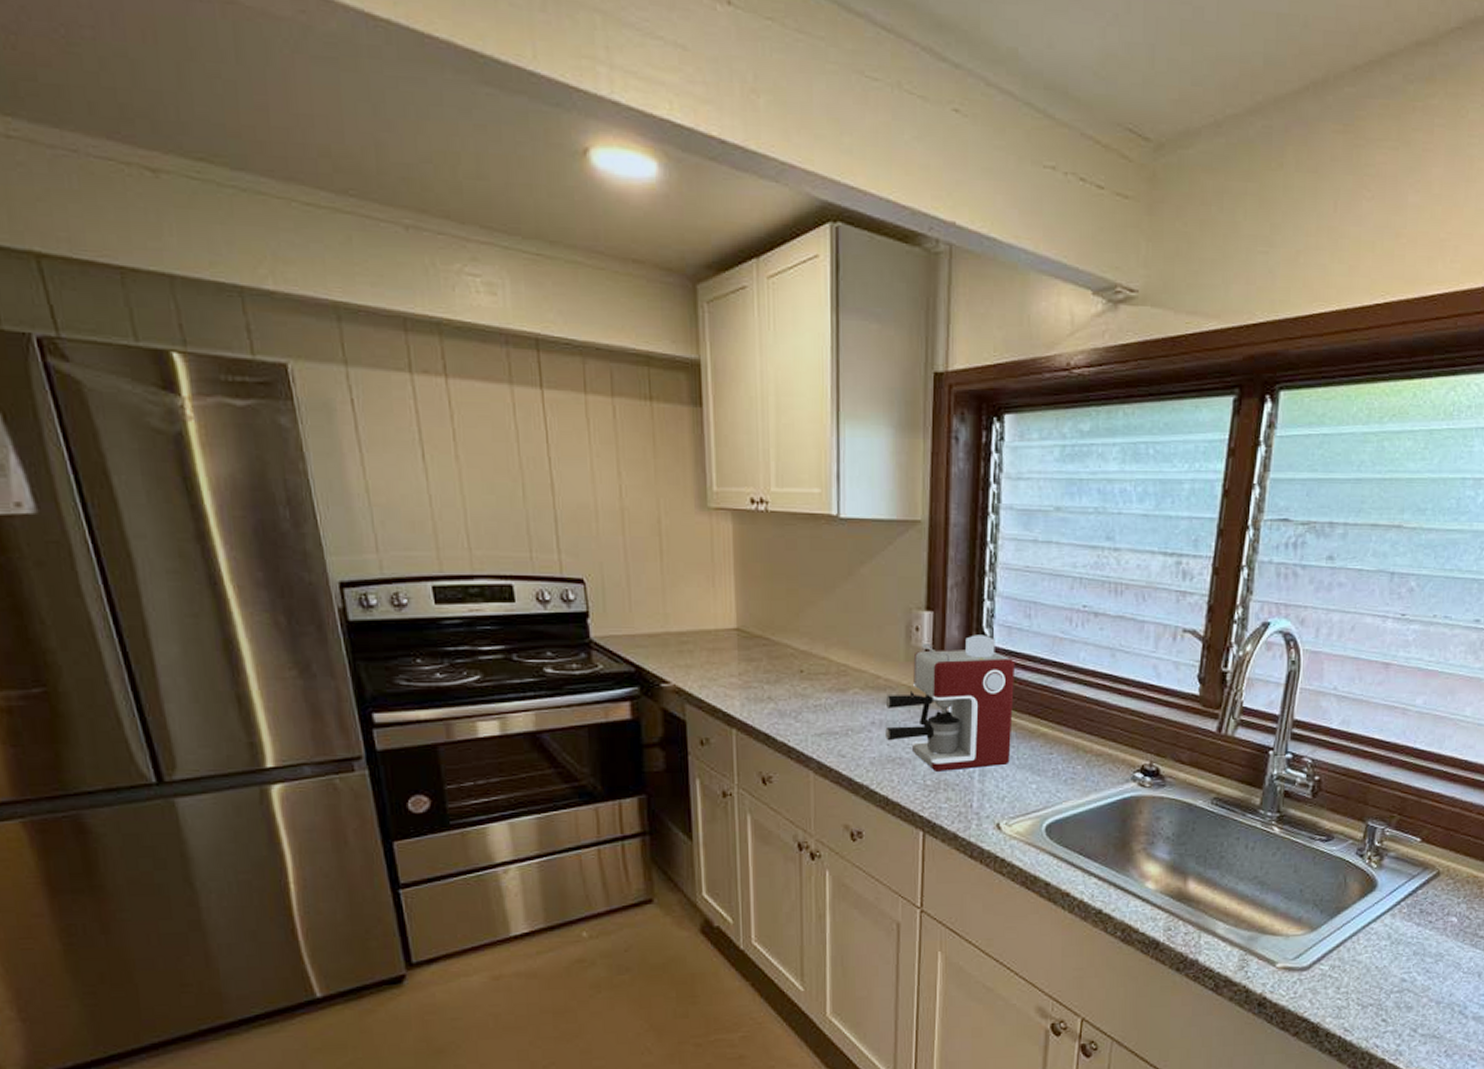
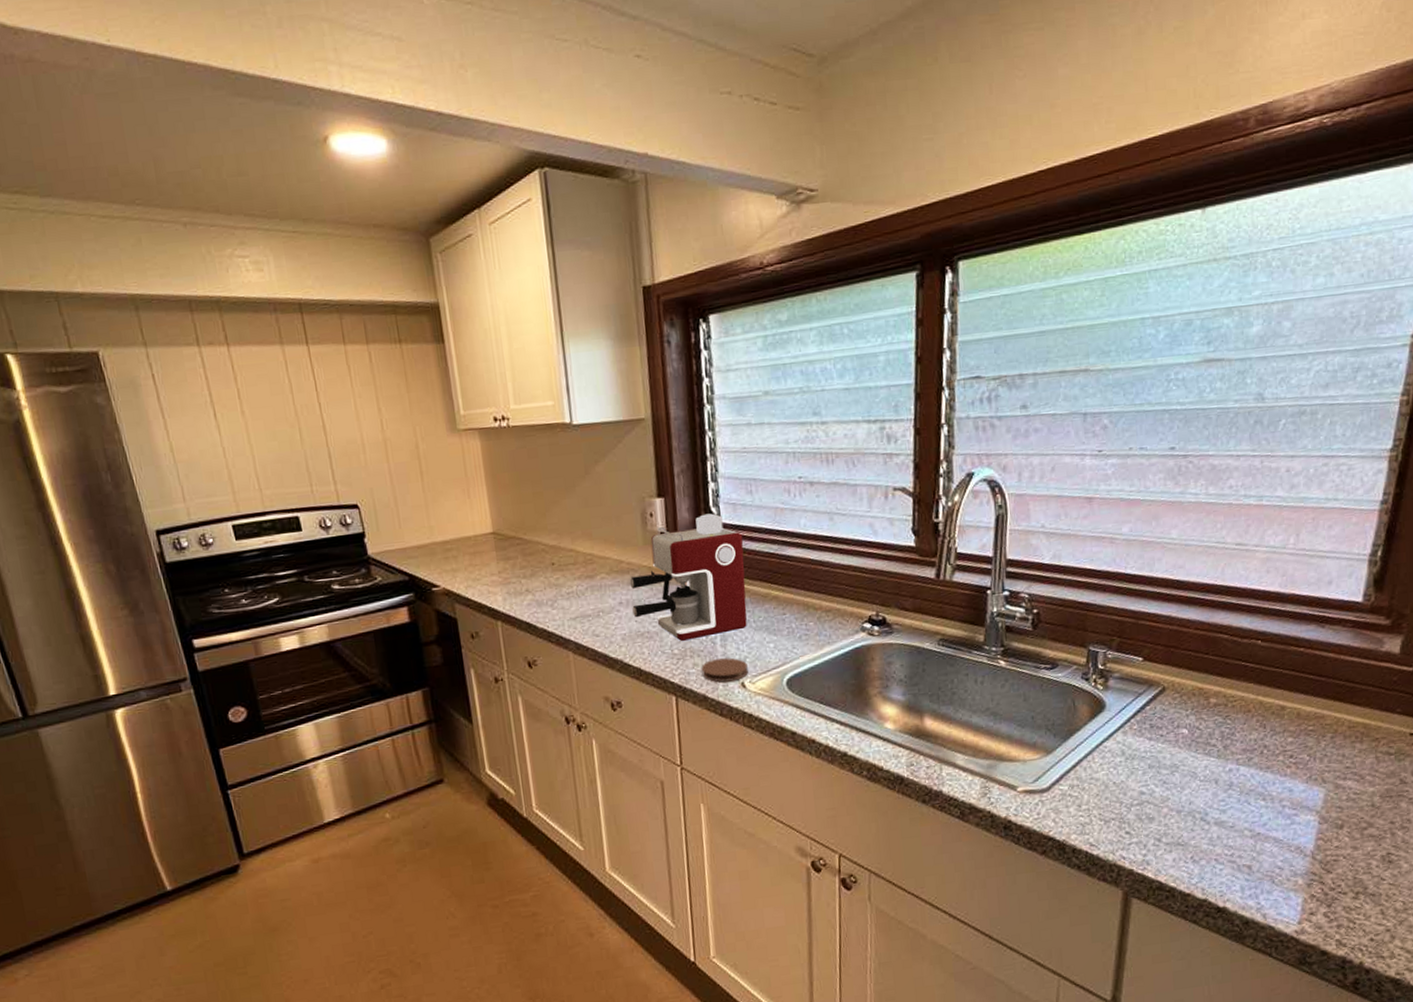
coaster: none [954,795,1005,821] -> present [701,657,748,682]

